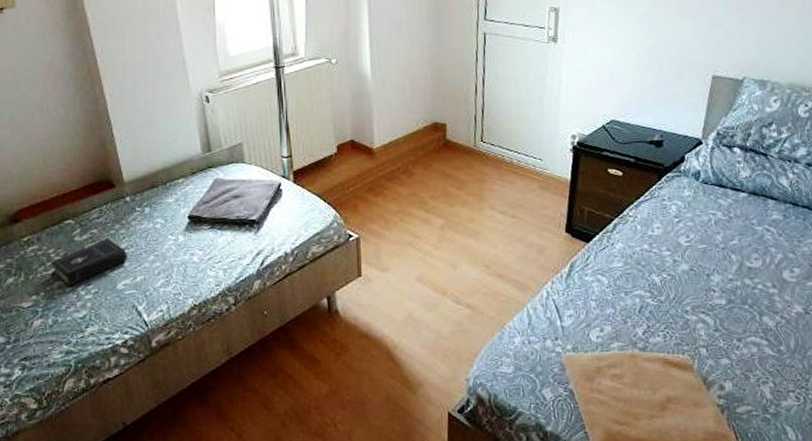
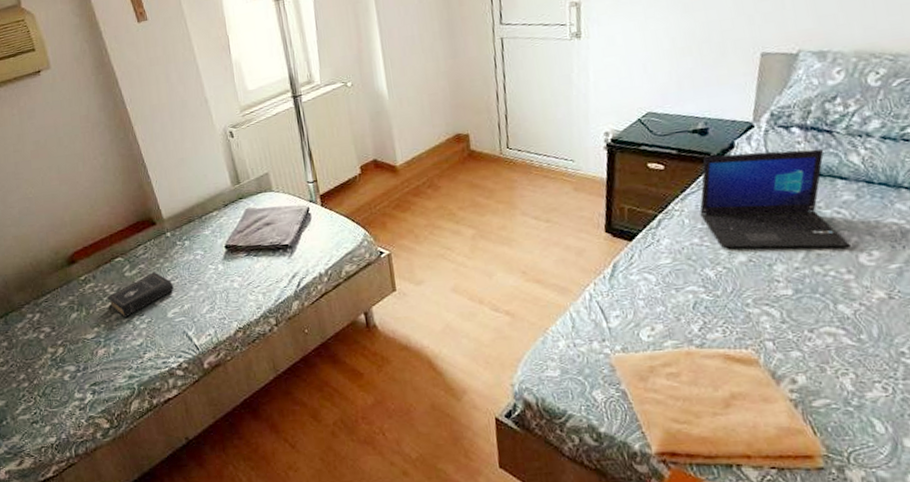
laptop: none [651,166,776,264] -> present [700,149,851,249]

